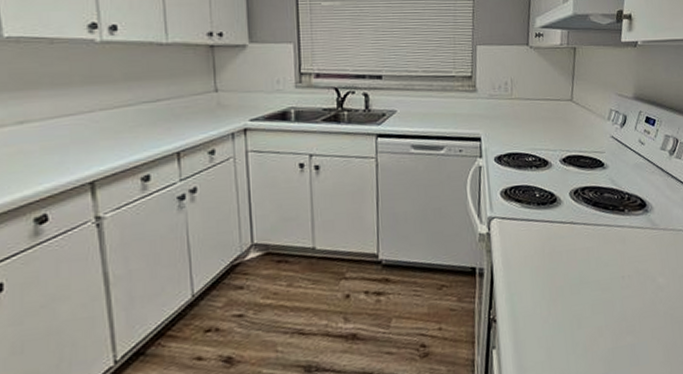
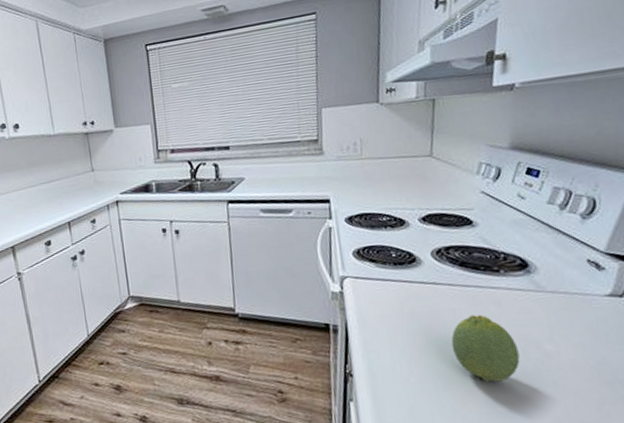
fruit: none [584,252,639,318] -> present [451,314,520,383]

